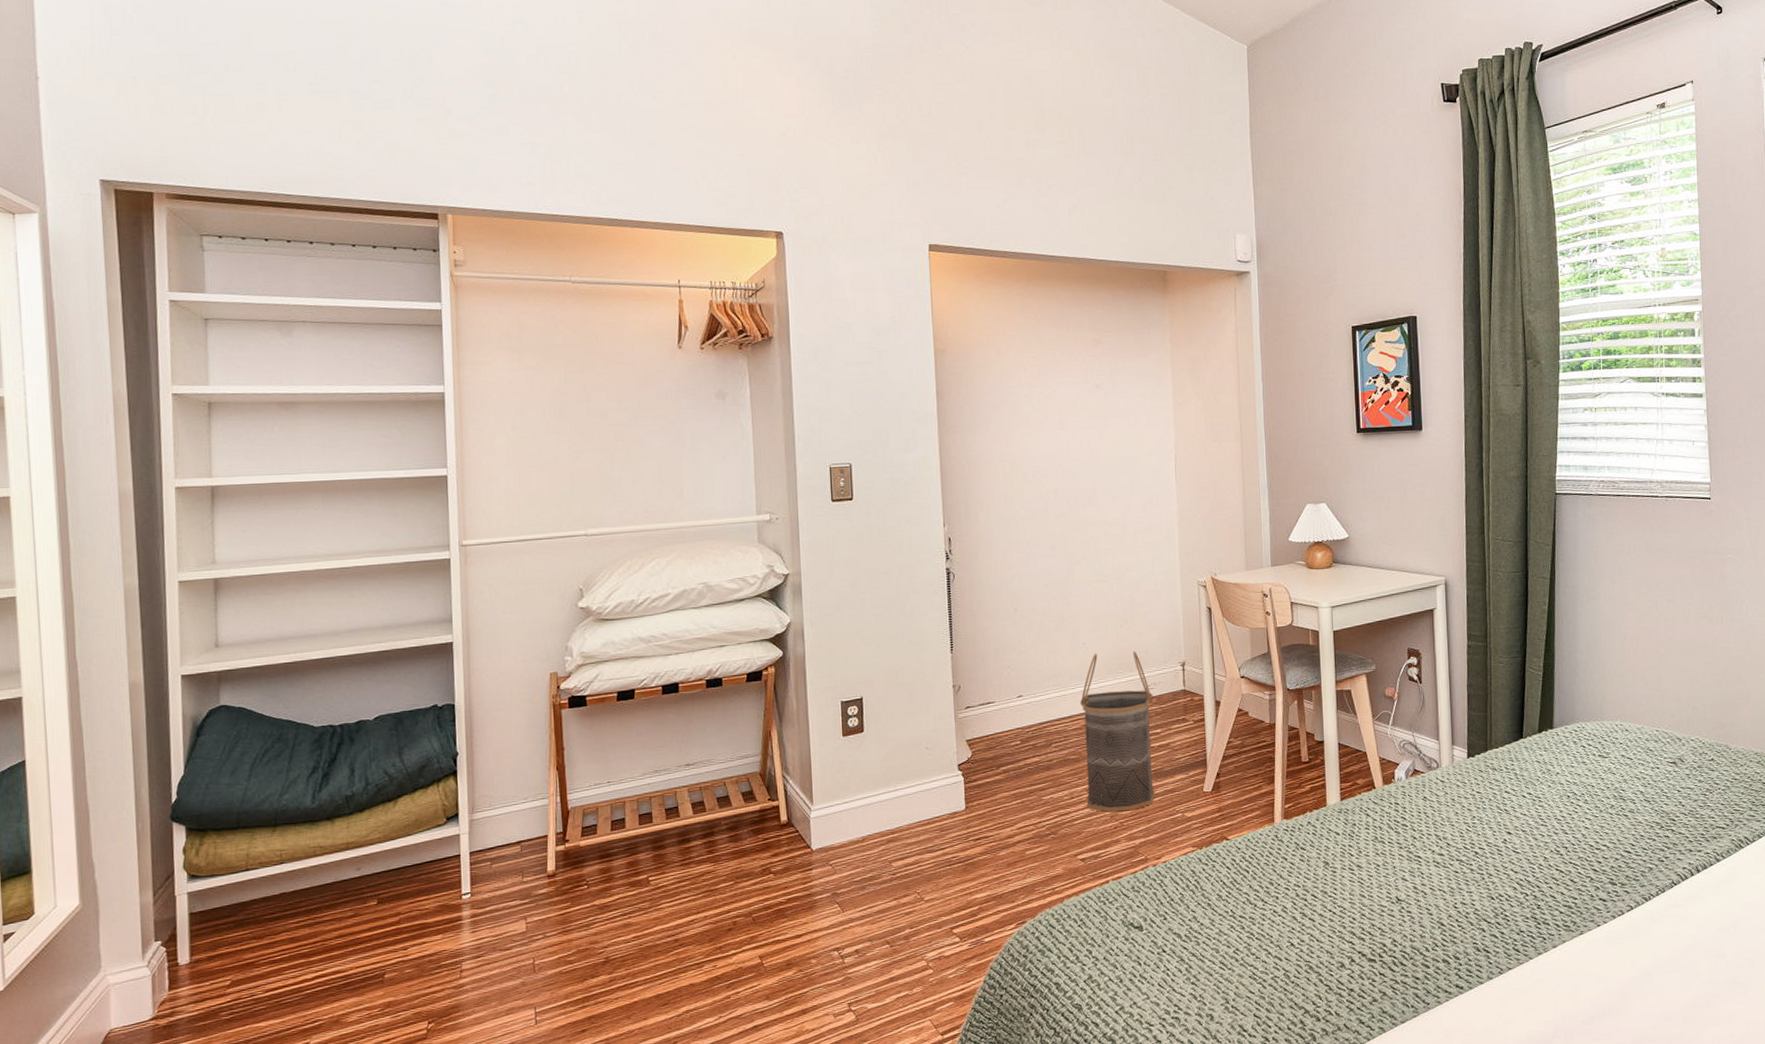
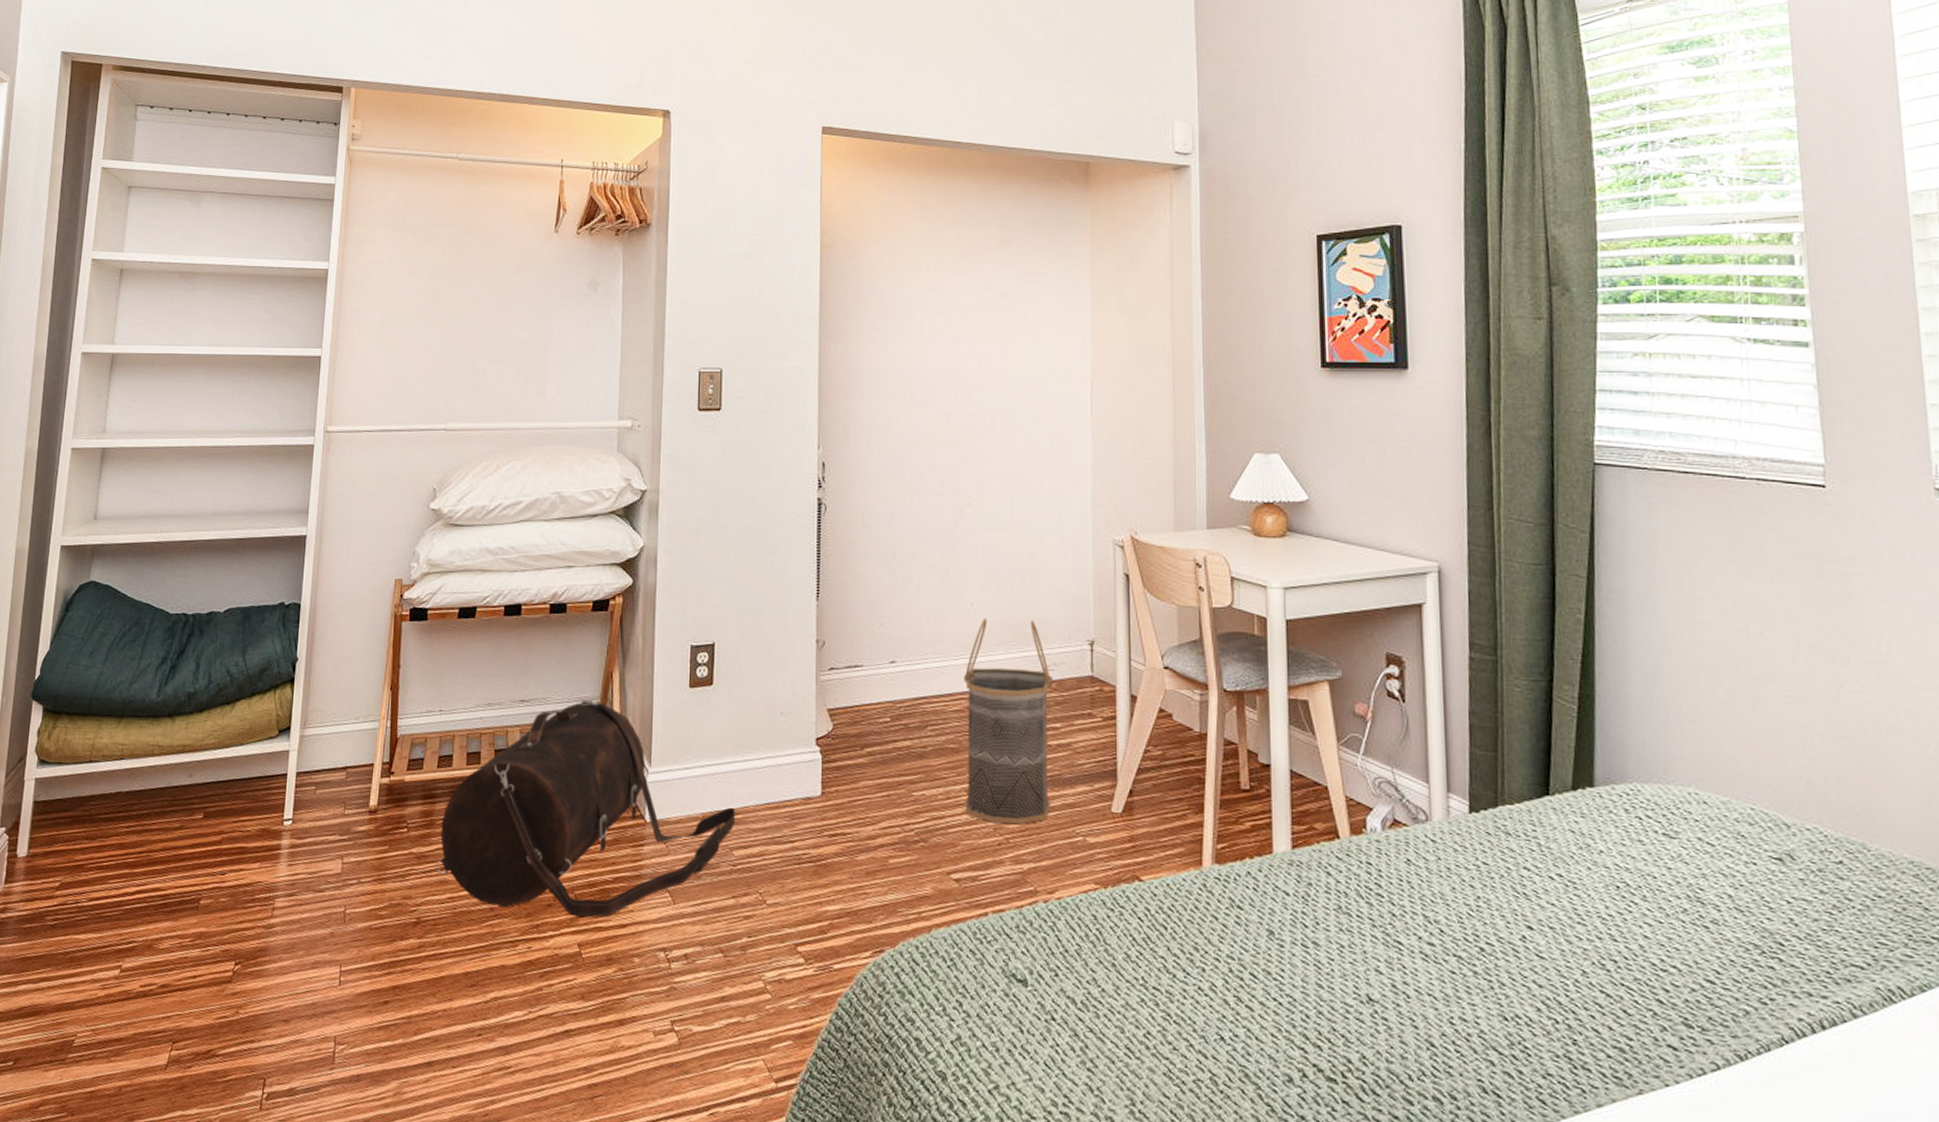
duffel bag: none [619,757,893,937] -> present [436,700,736,918]

